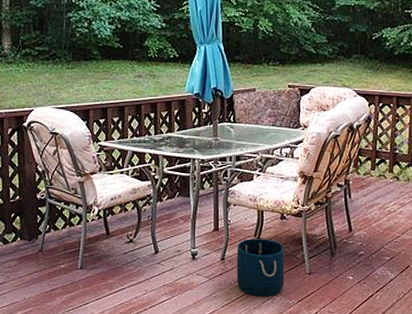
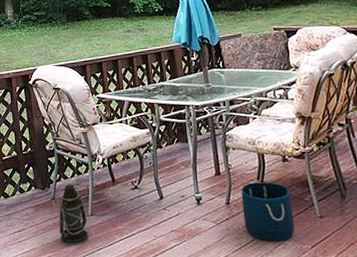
lantern: none [44,236,79,300] -> present [59,184,91,246]

